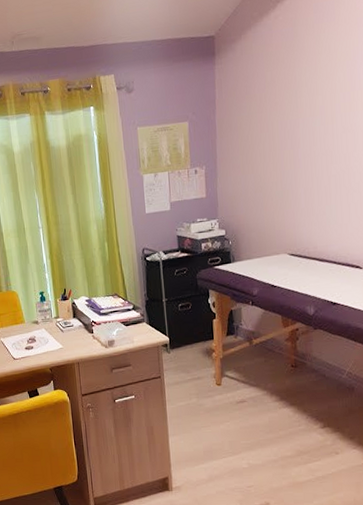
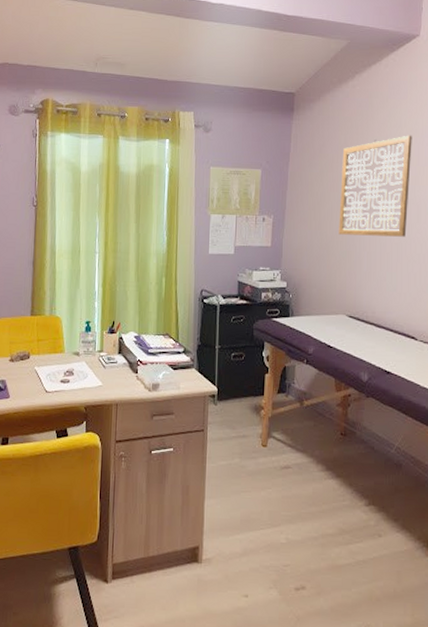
wall art: none [270,59,344,175] -> present [338,135,412,237]

